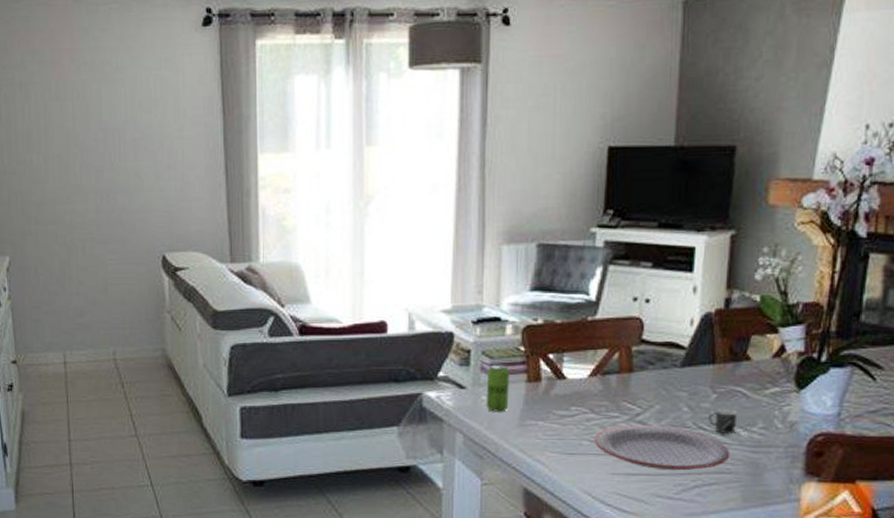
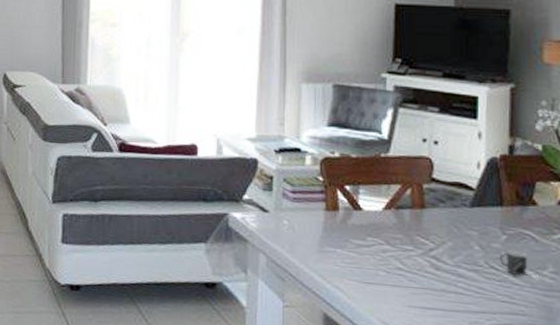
beverage can: present [486,364,509,412] -> none [287,191,309,237]
plate: present [594,424,730,471] -> none [391,259,523,309]

